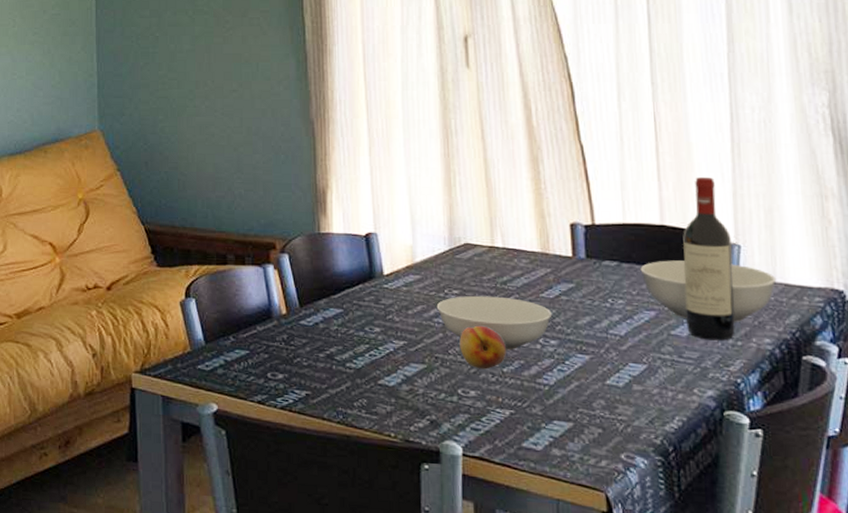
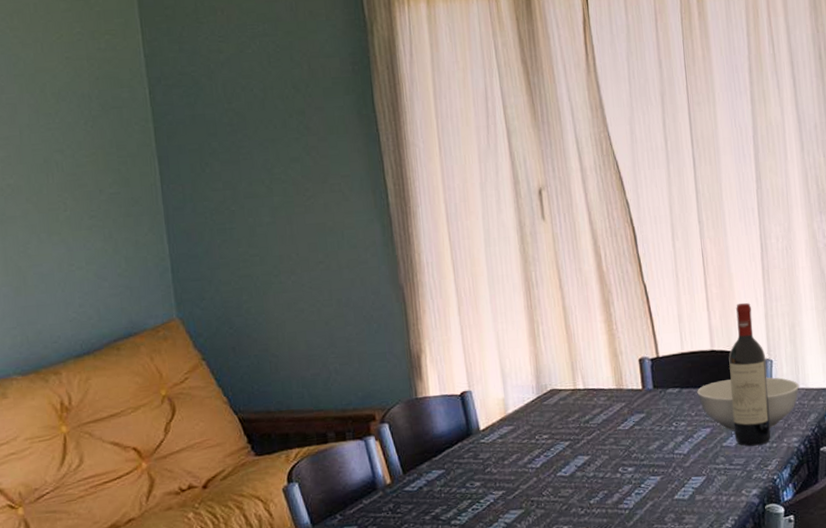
bowl: present [436,295,553,351] -> none [529,434,629,484]
fruit: present [459,325,506,370] -> none [551,464,592,505]

